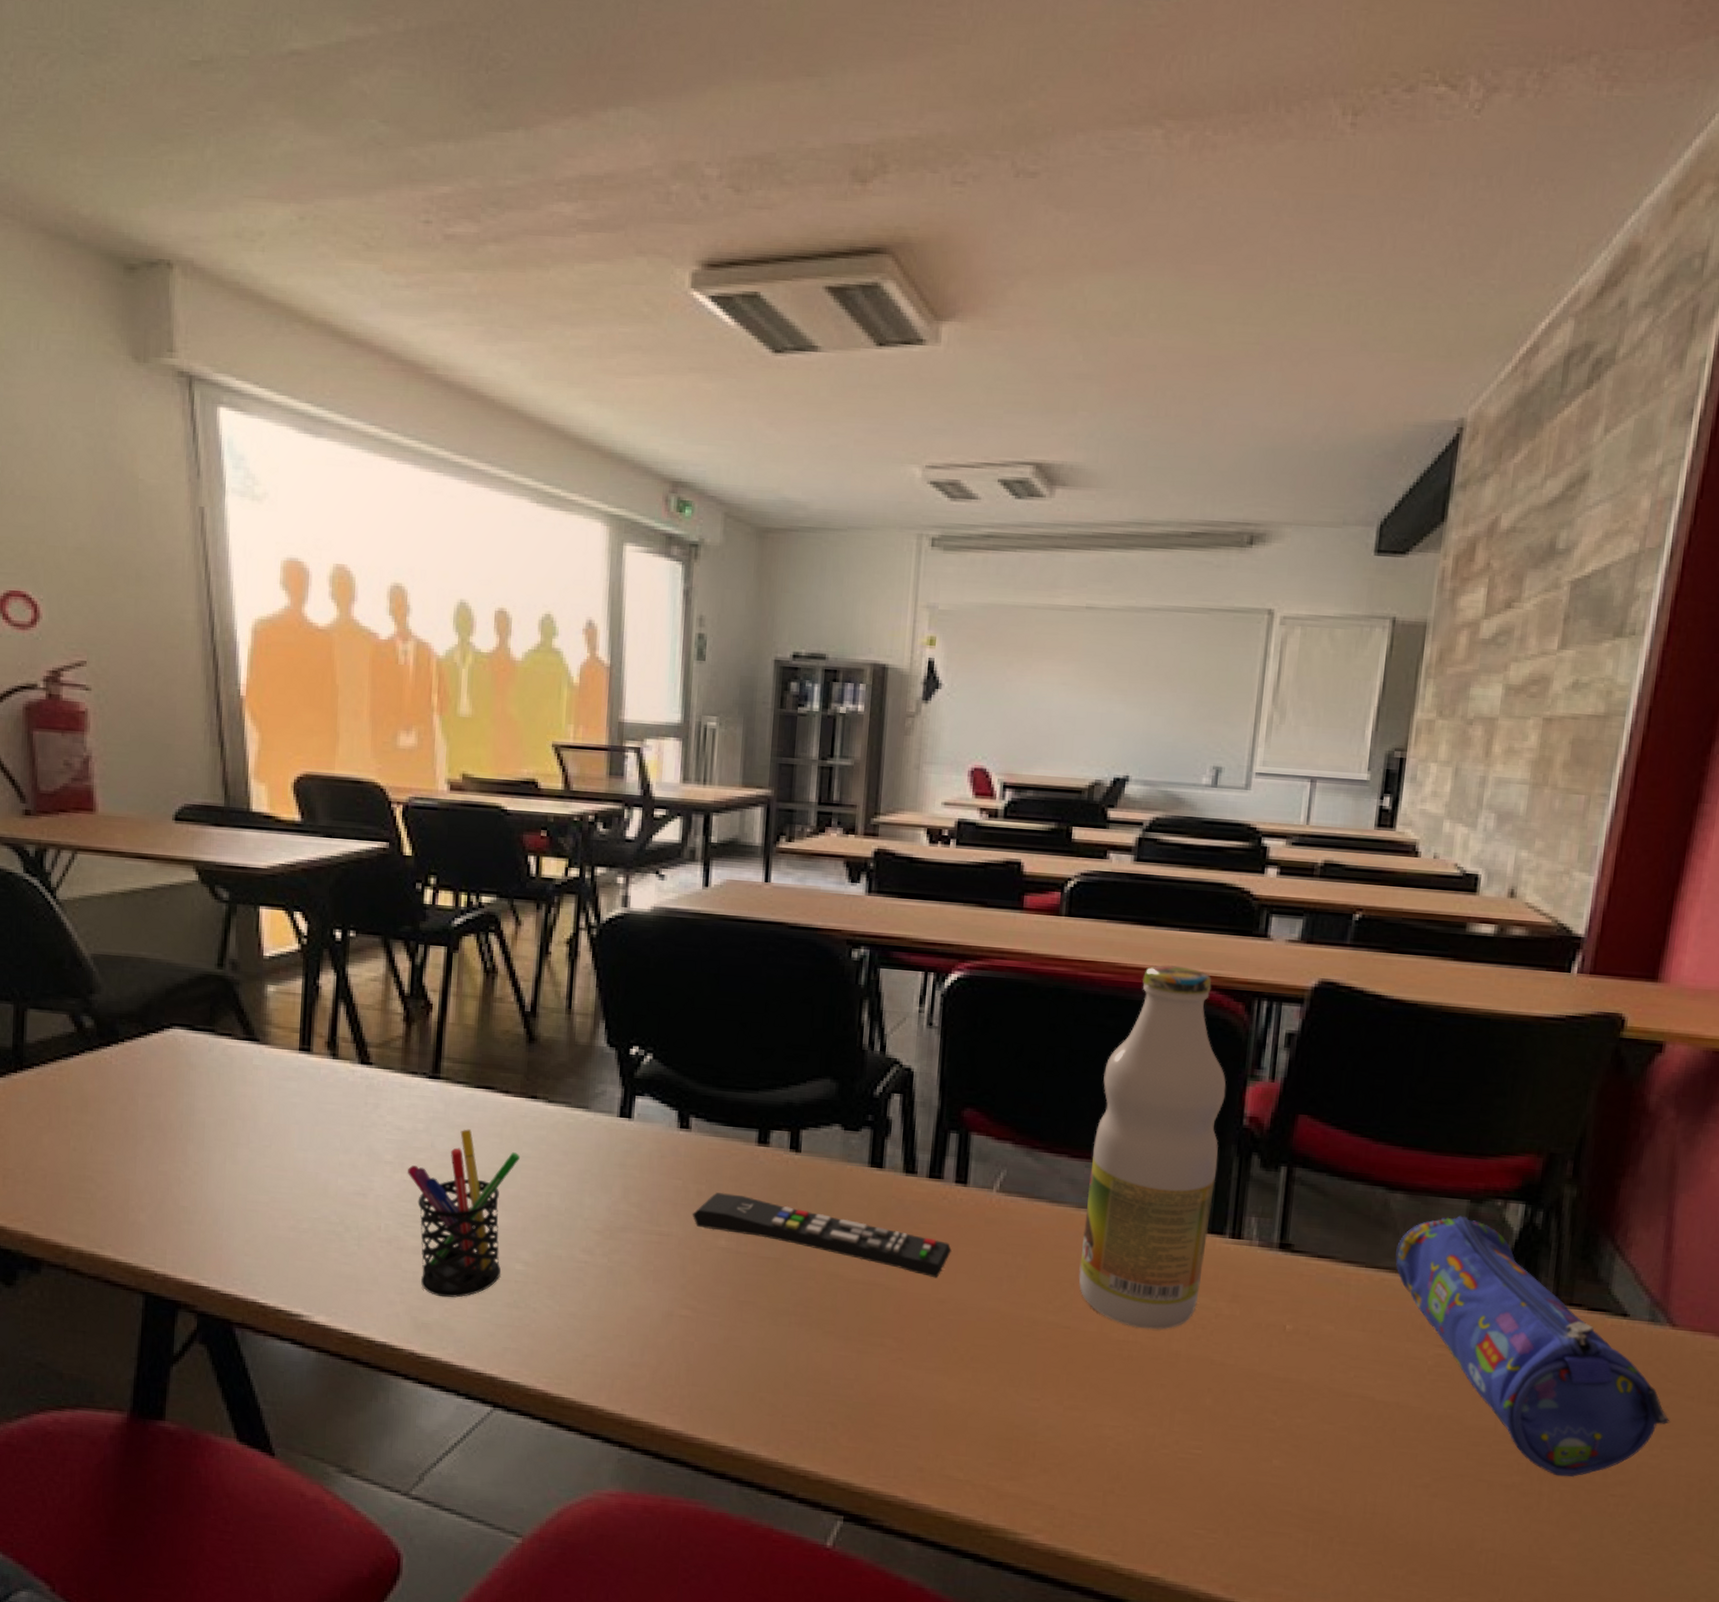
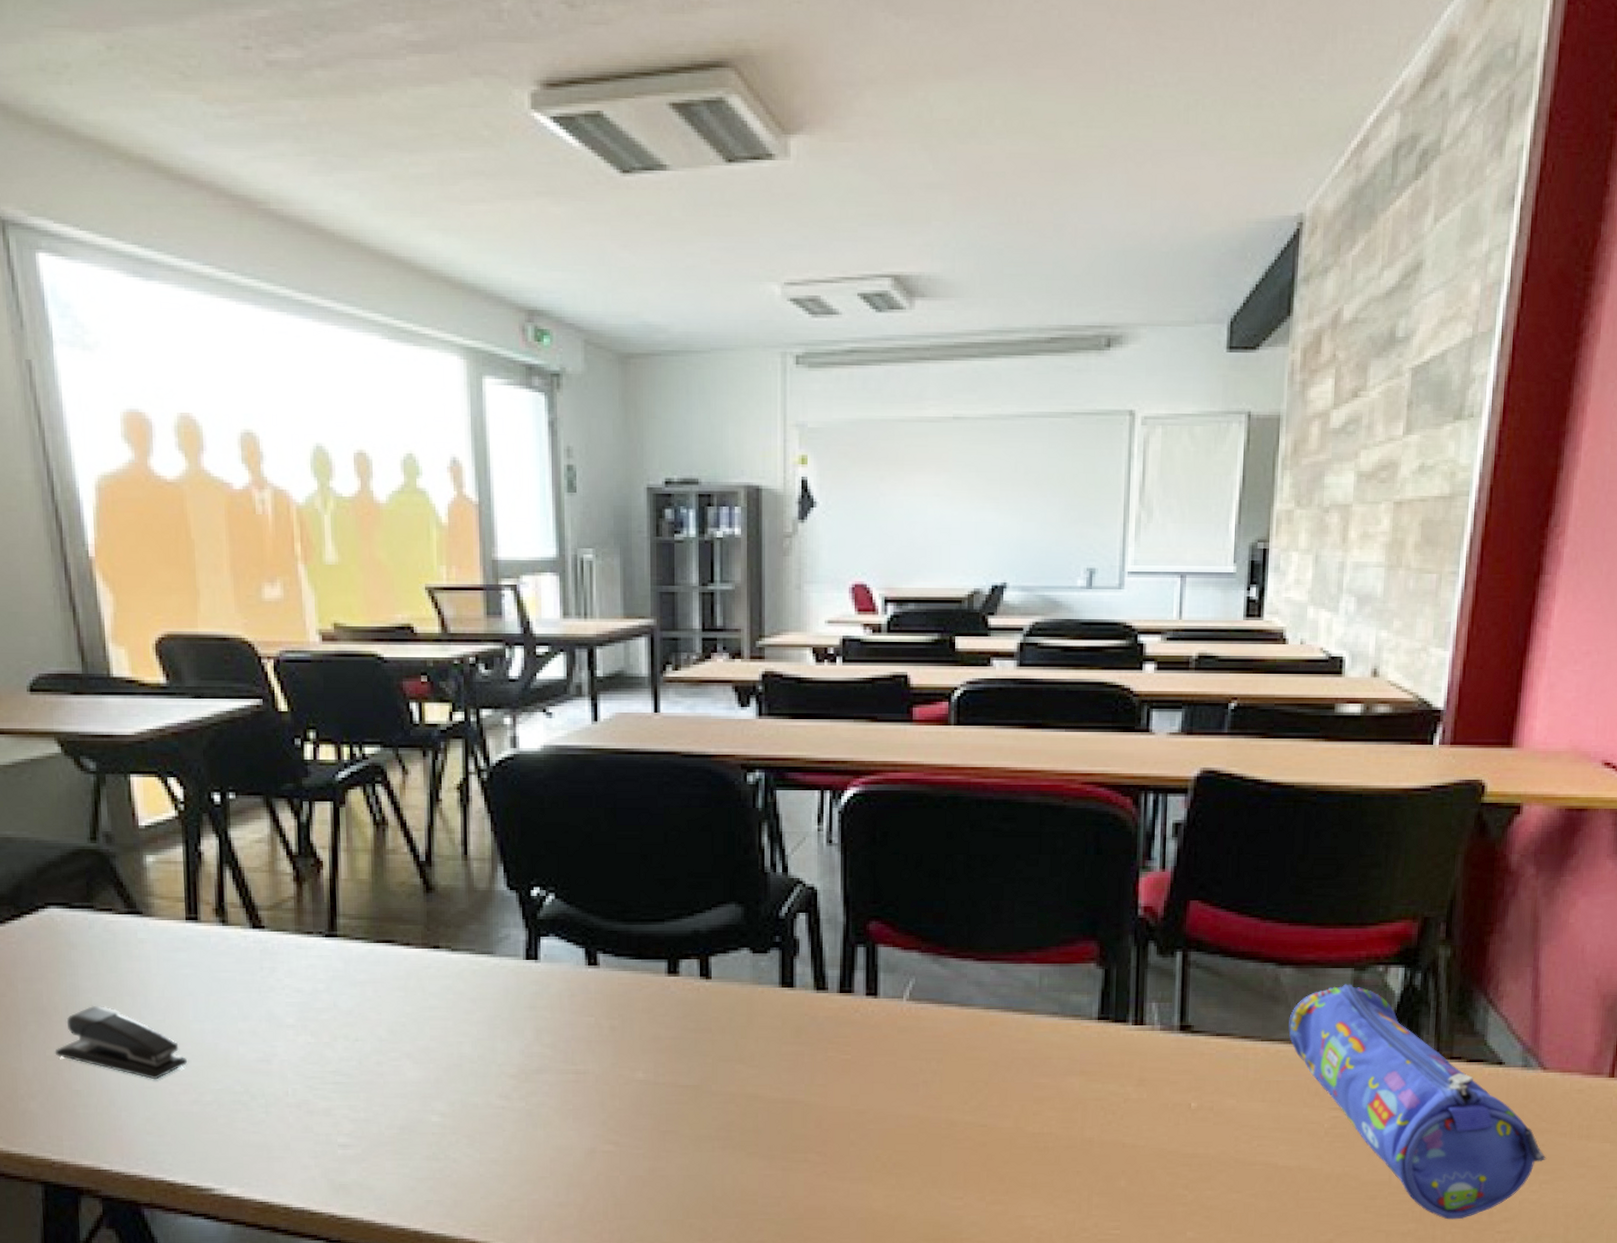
stapler: none [166,1125,289,1203] -> present [54,1005,188,1080]
pen holder: present [408,1129,521,1298] -> none [311,985,428,1157]
remote control: present [692,1192,952,1278] -> none [607,1025,867,1090]
bottle: present [1078,965,1226,1330] -> none [992,766,1120,1120]

